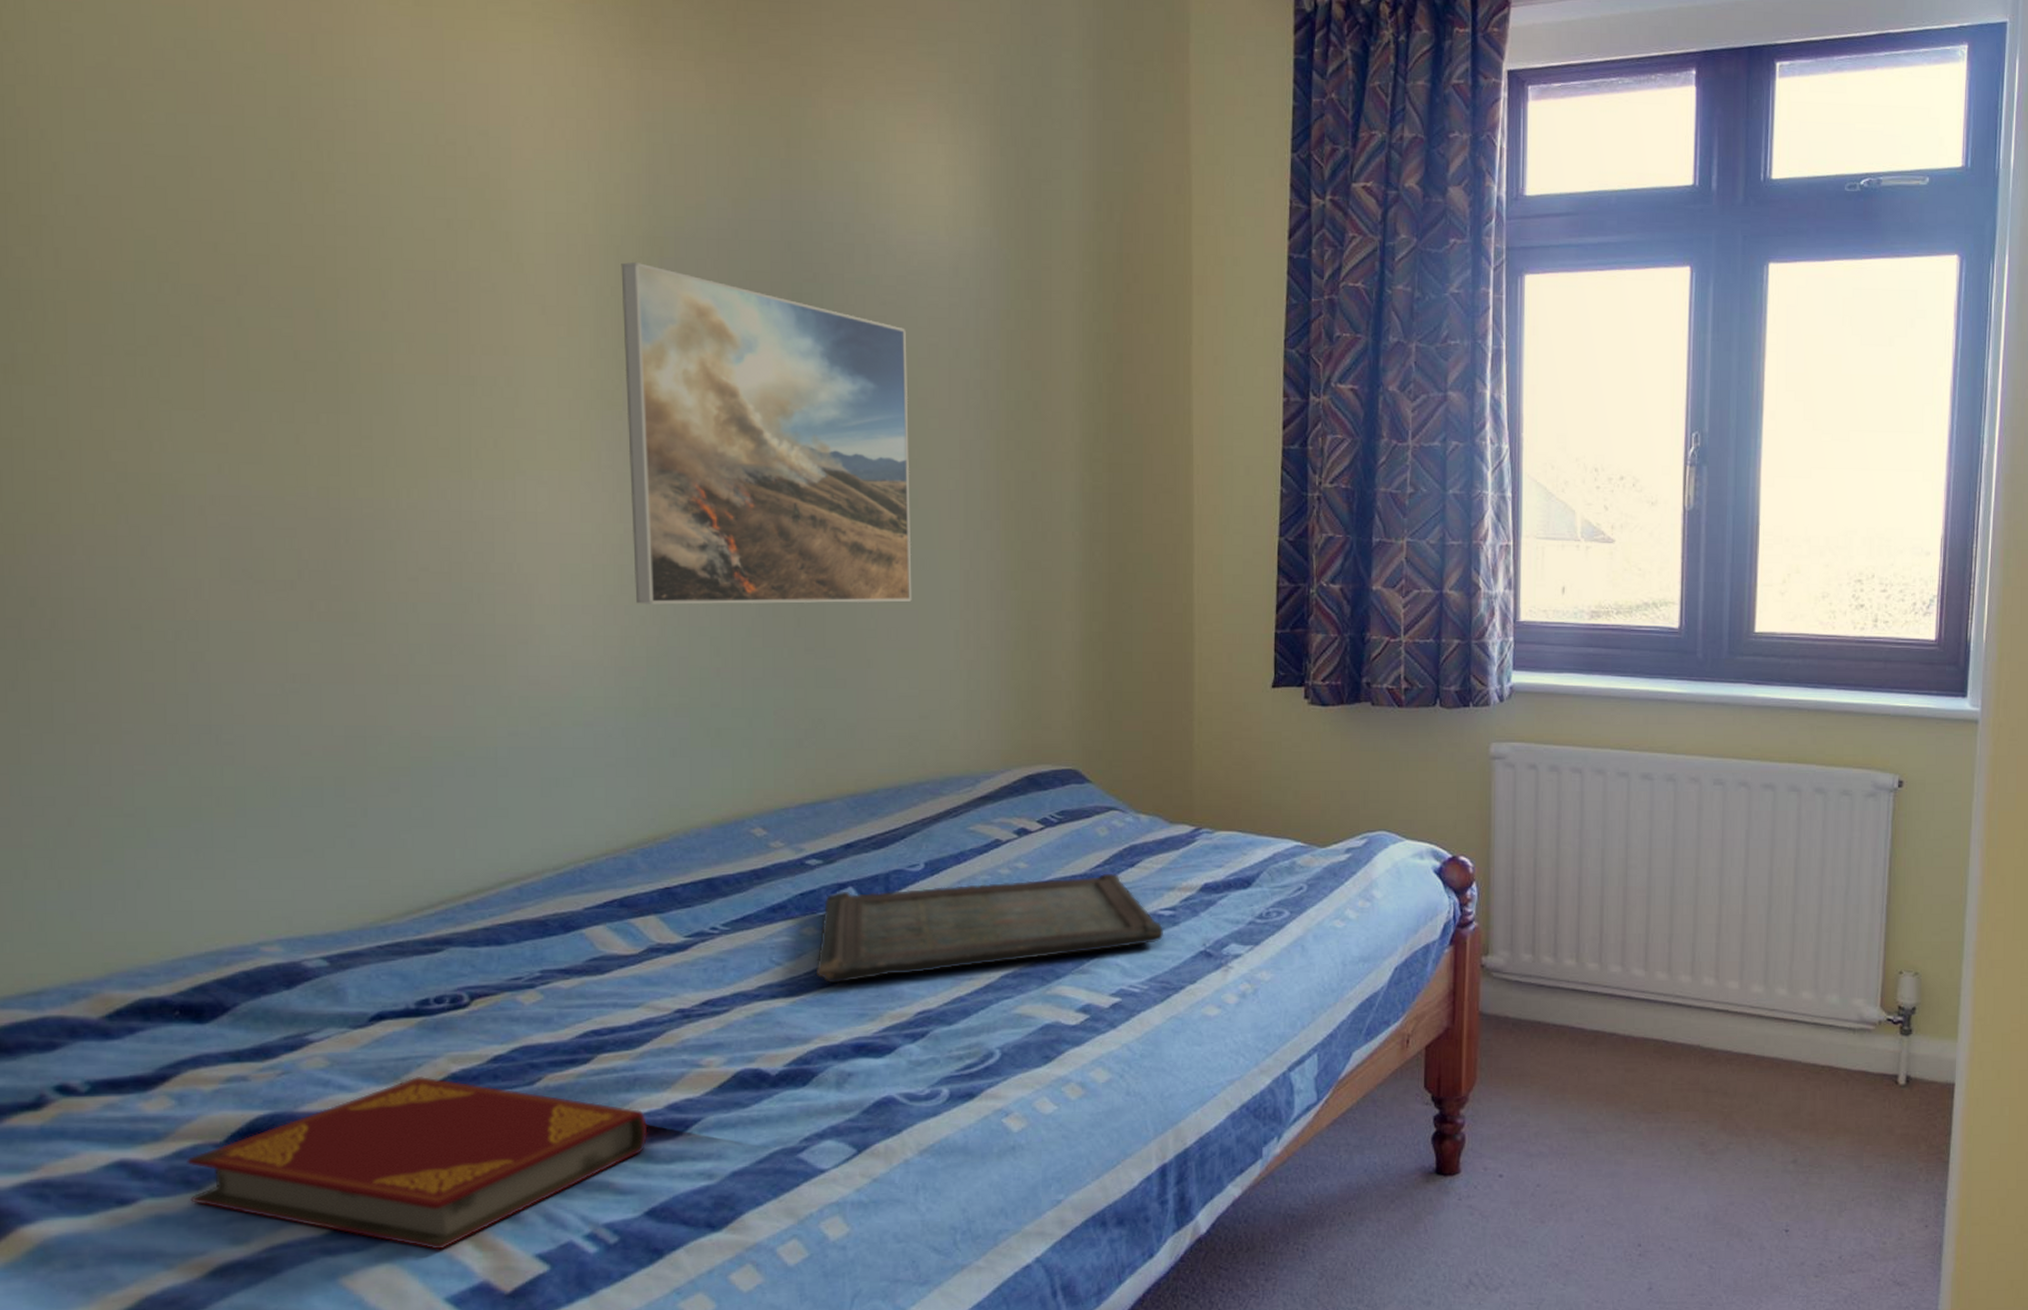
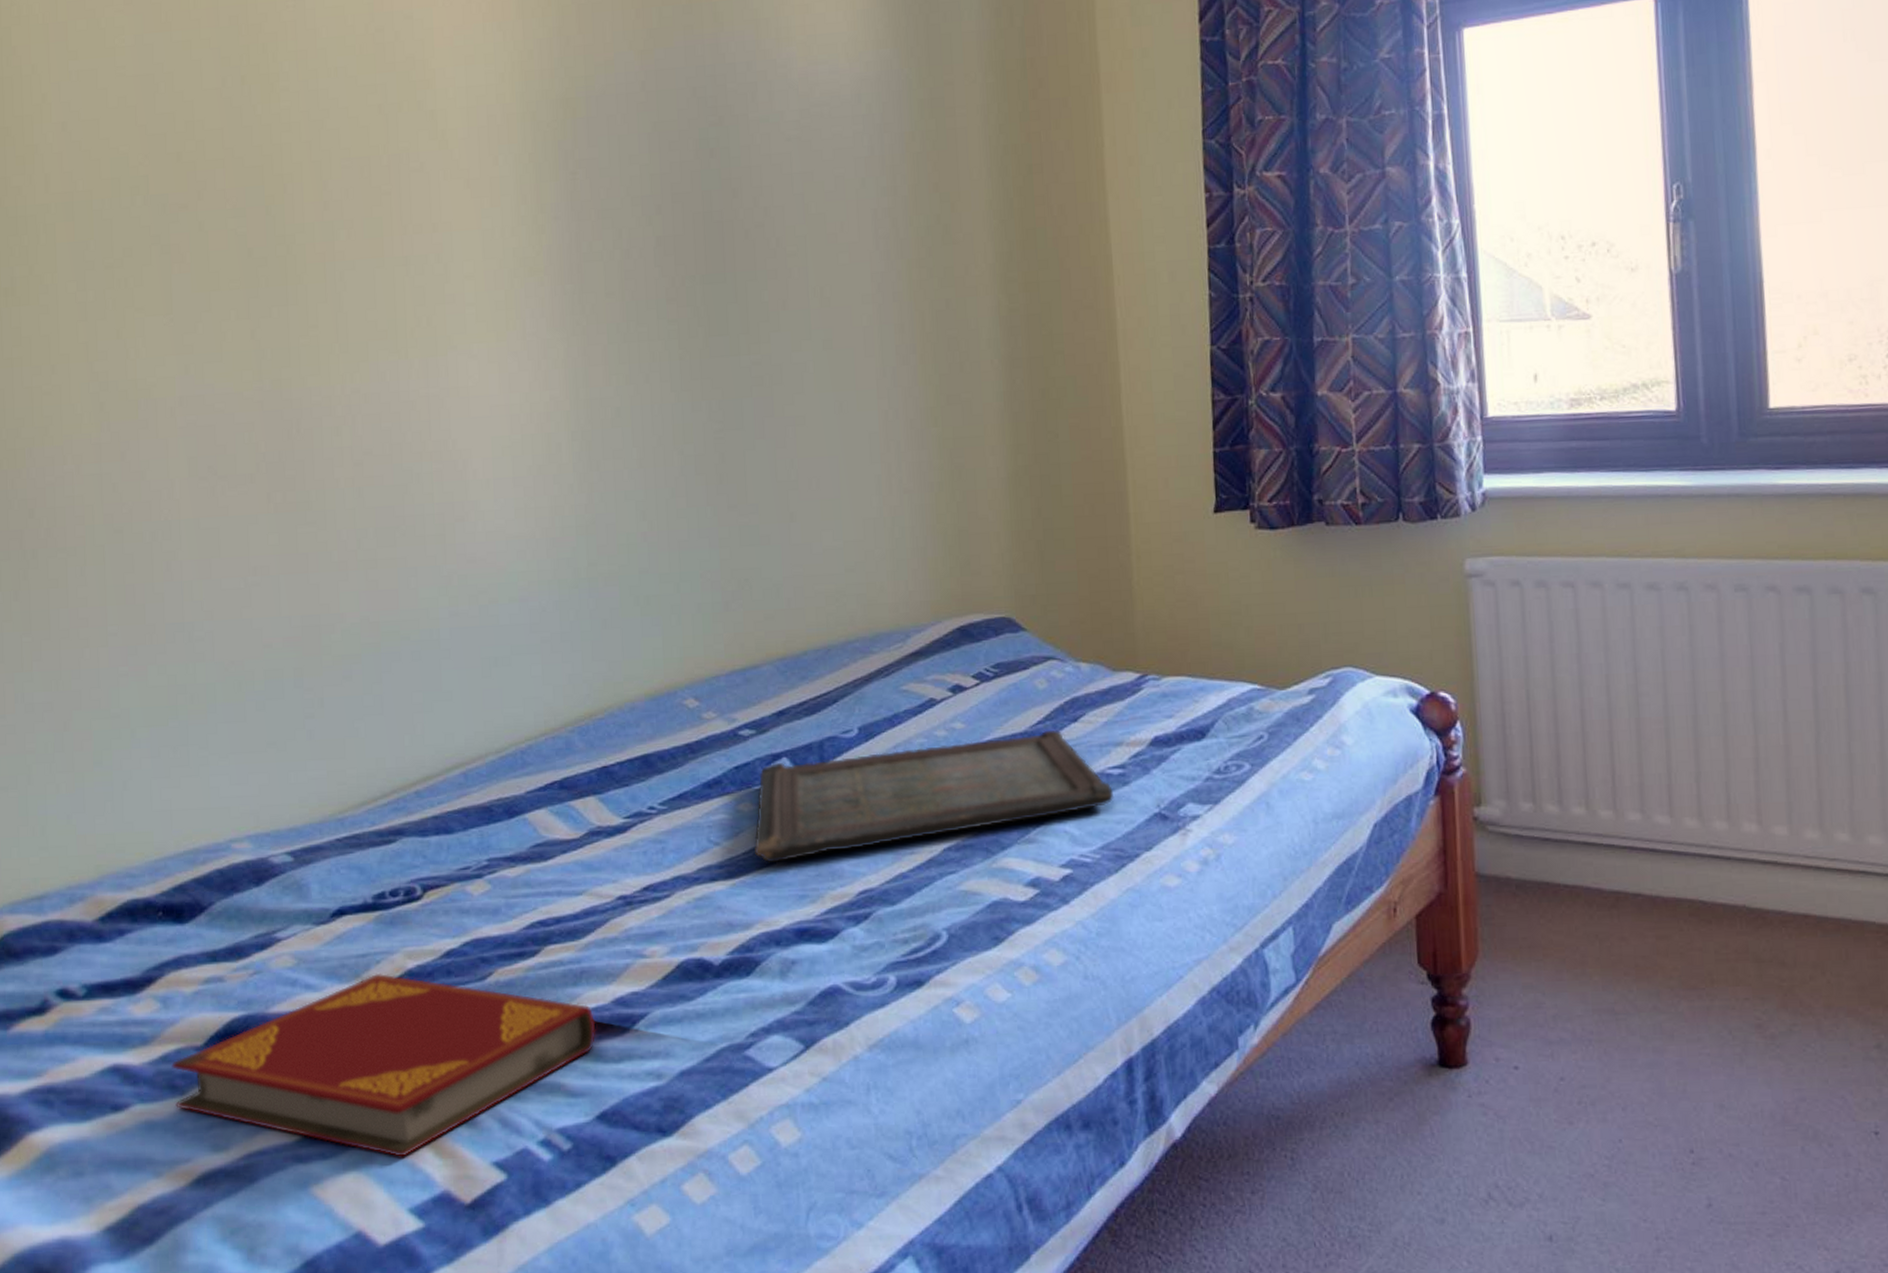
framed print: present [621,261,912,605] -> none [537,125,832,472]

